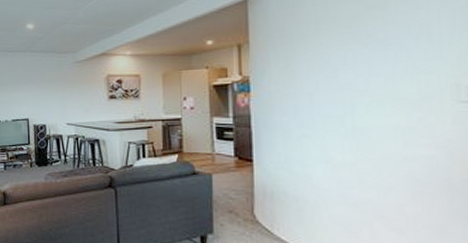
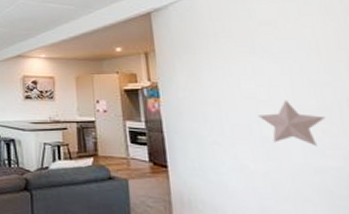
decorative star: none [353,89,424,136] -> present [258,100,325,147]

